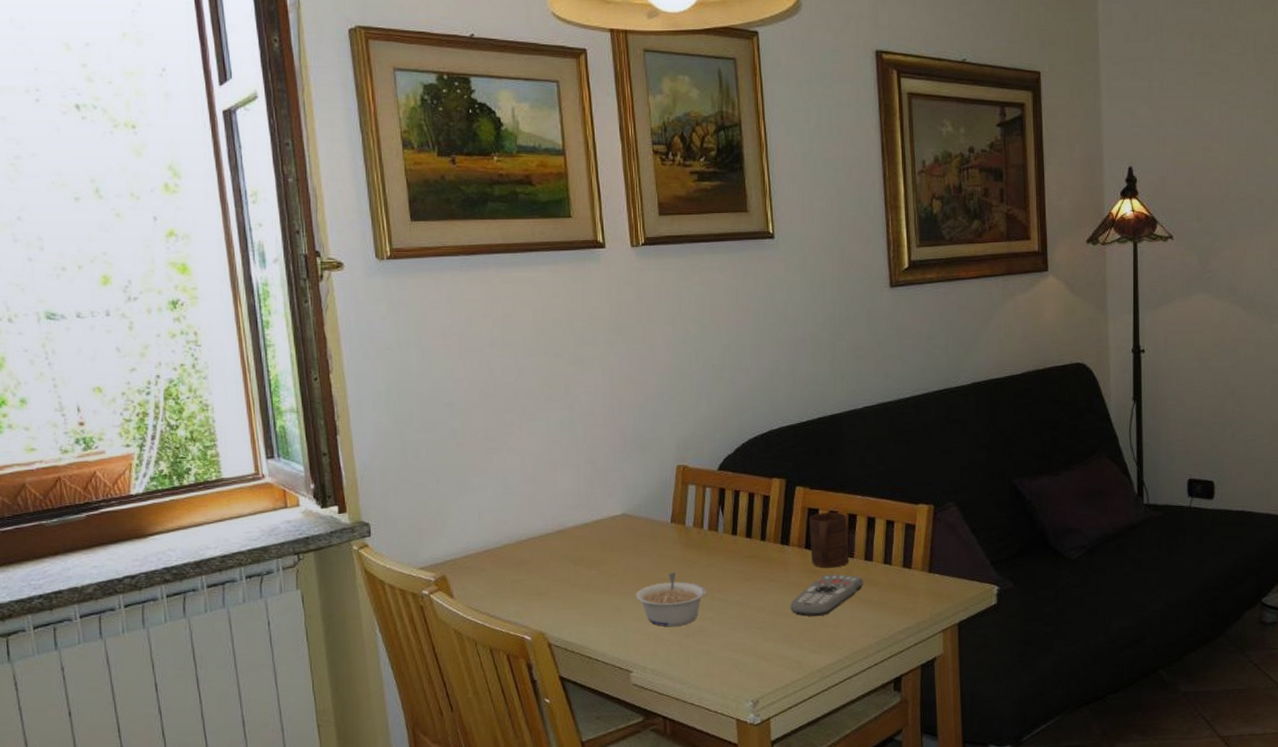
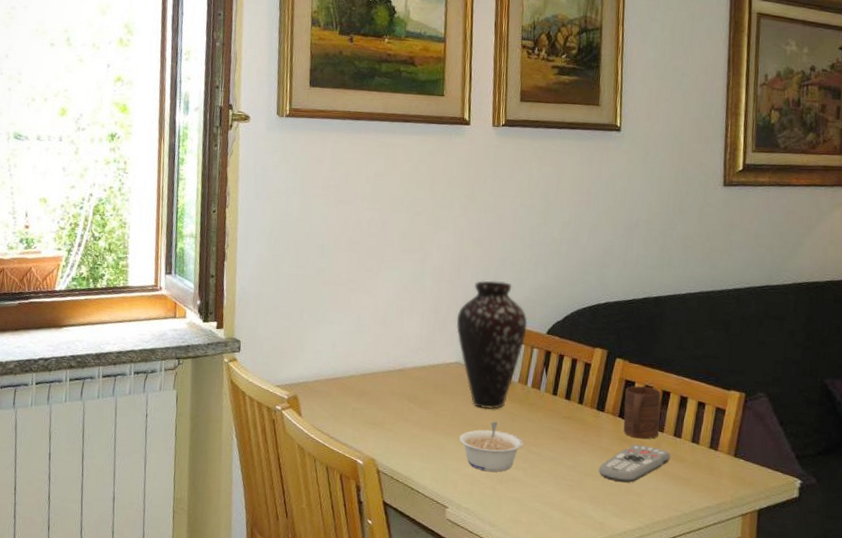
vase: none [616,419,696,561] -> present [456,280,528,409]

